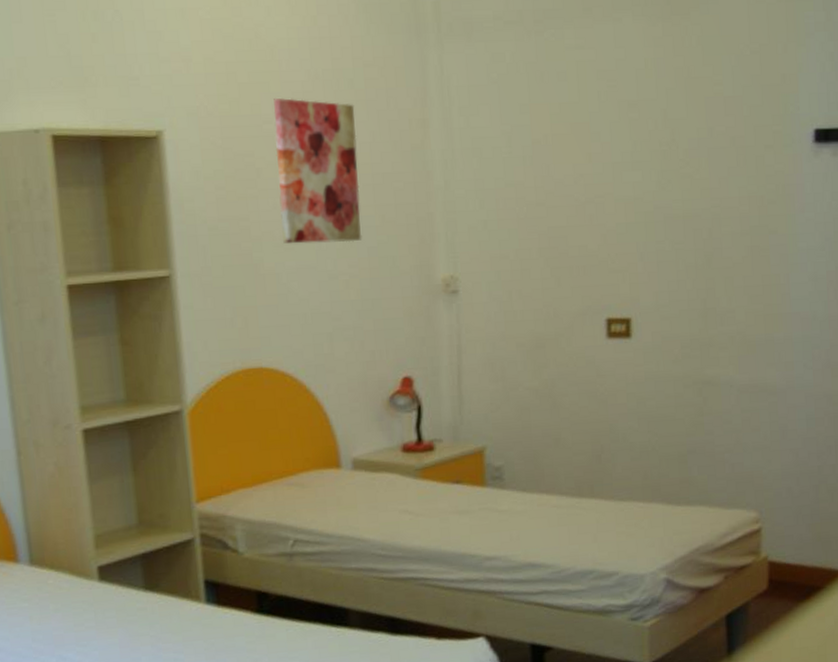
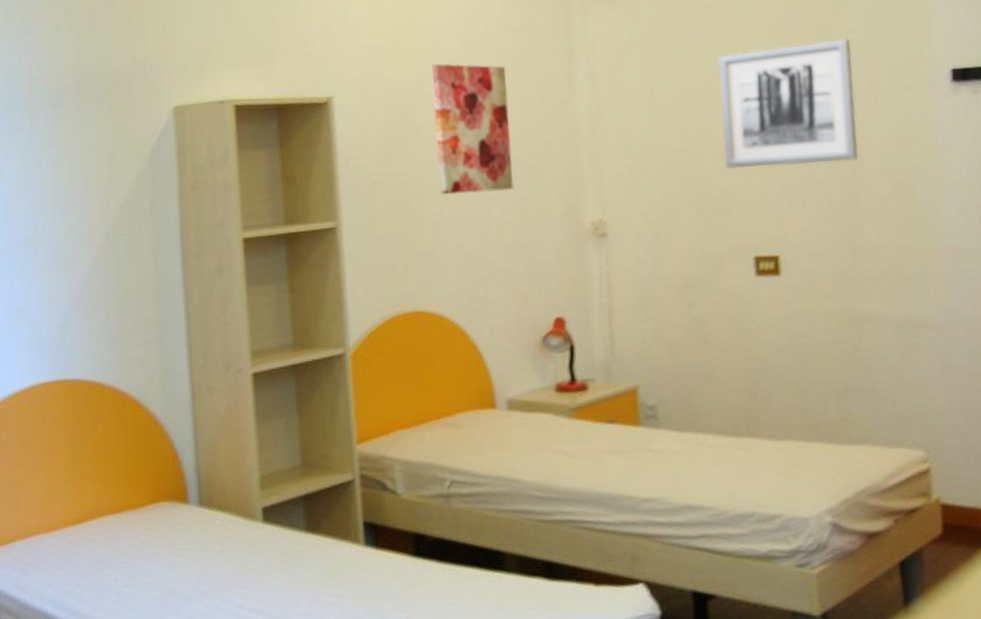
wall art: none [579,91,717,227] -> present [718,39,859,169]

